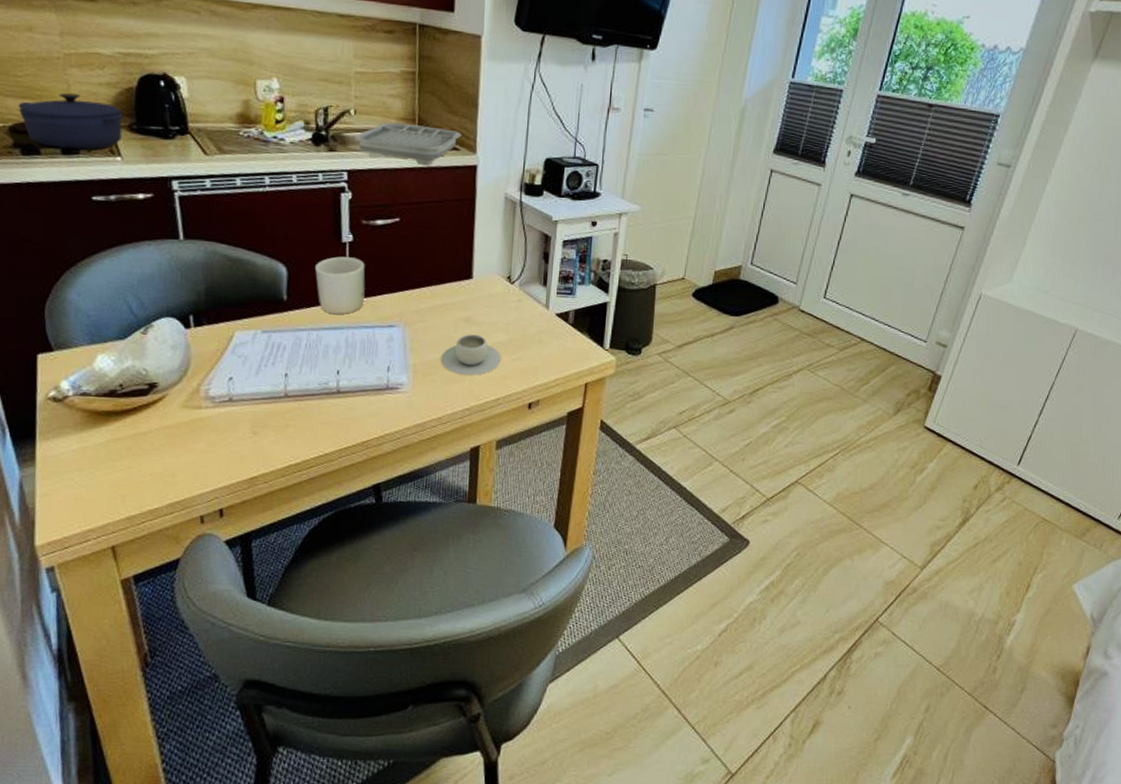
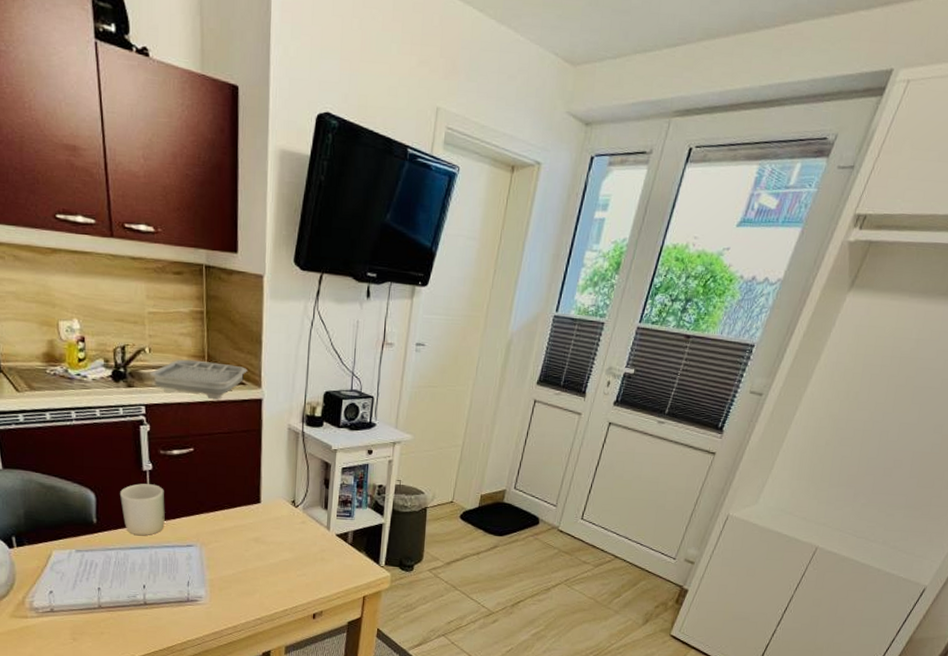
teacup: present [441,334,501,376] -> none [234,553,288,589]

